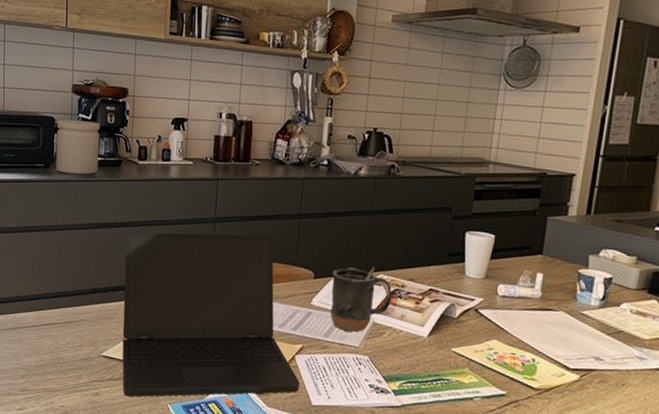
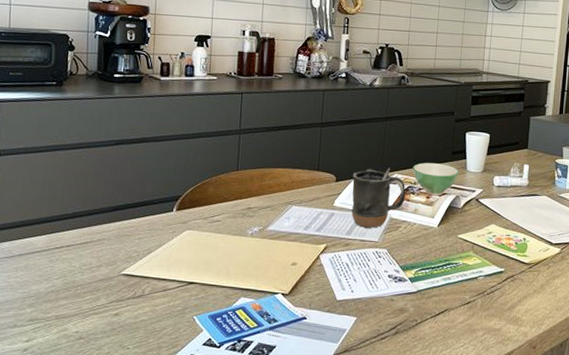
jar: present [55,119,100,175] -> none [69,37,119,93]
laptop: present [122,231,301,397] -> none [144,143,325,314]
bowl: none [400,263,456,303] -> present [412,162,460,196]

